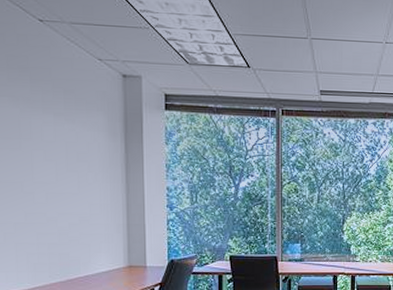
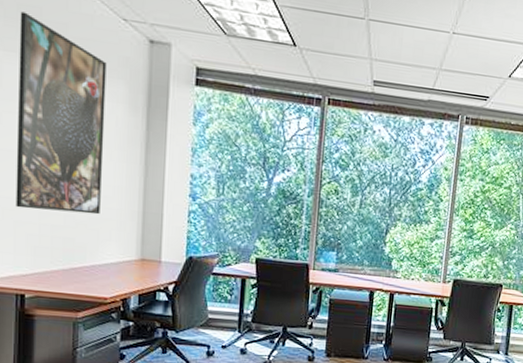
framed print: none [9,61,90,231] -> present [16,11,107,215]

